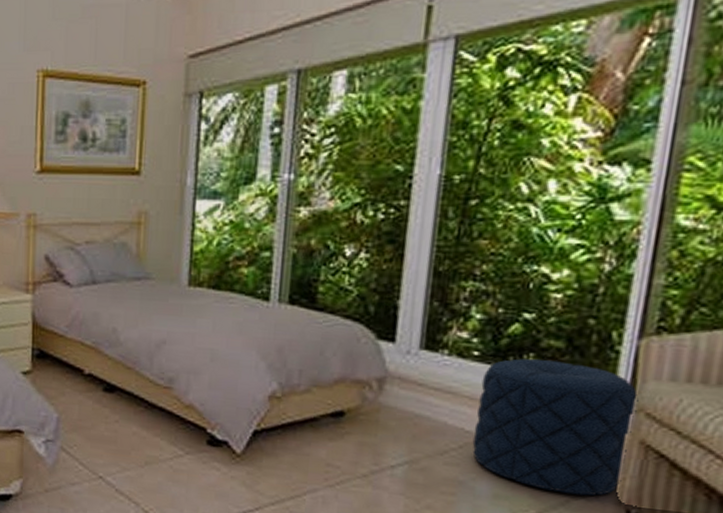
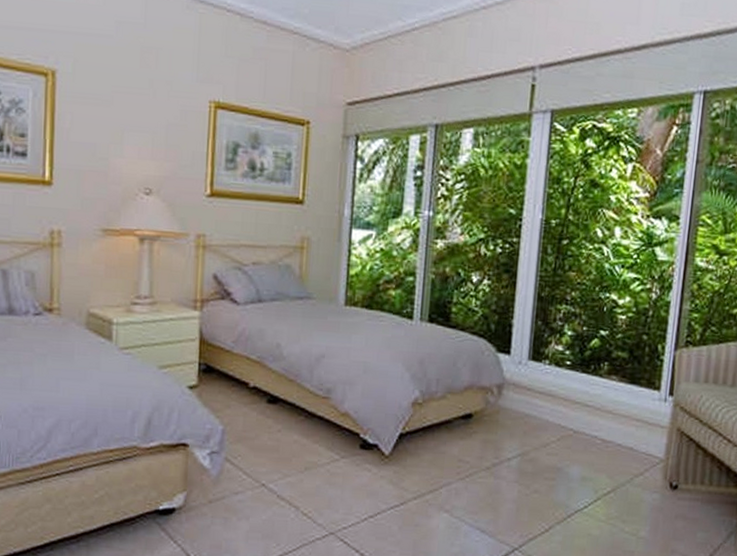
pouf: present [472,359,639,496] -> none [566,367,676,474]

